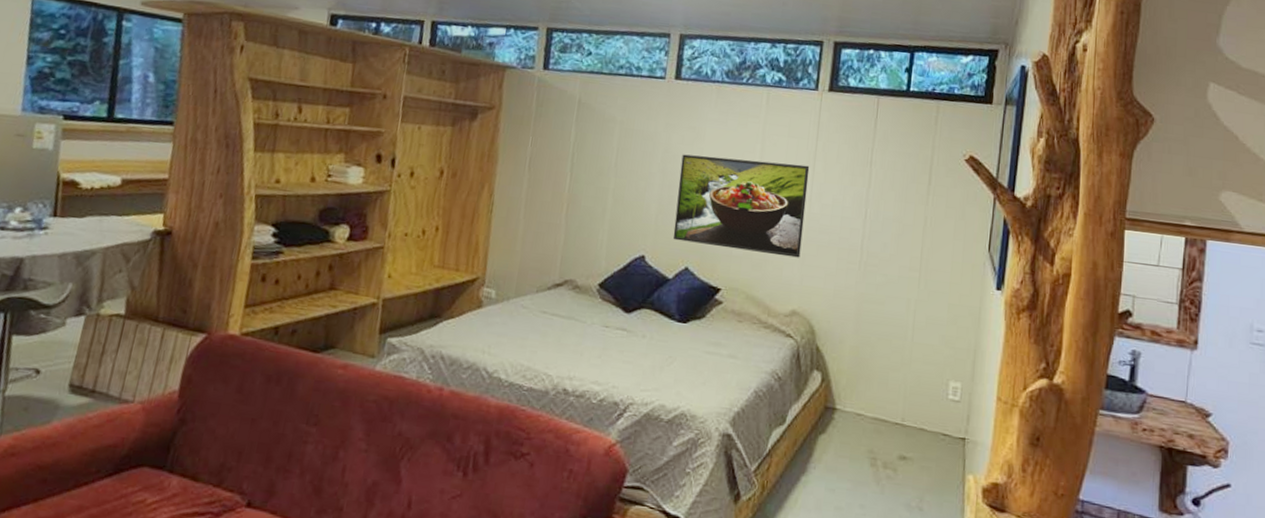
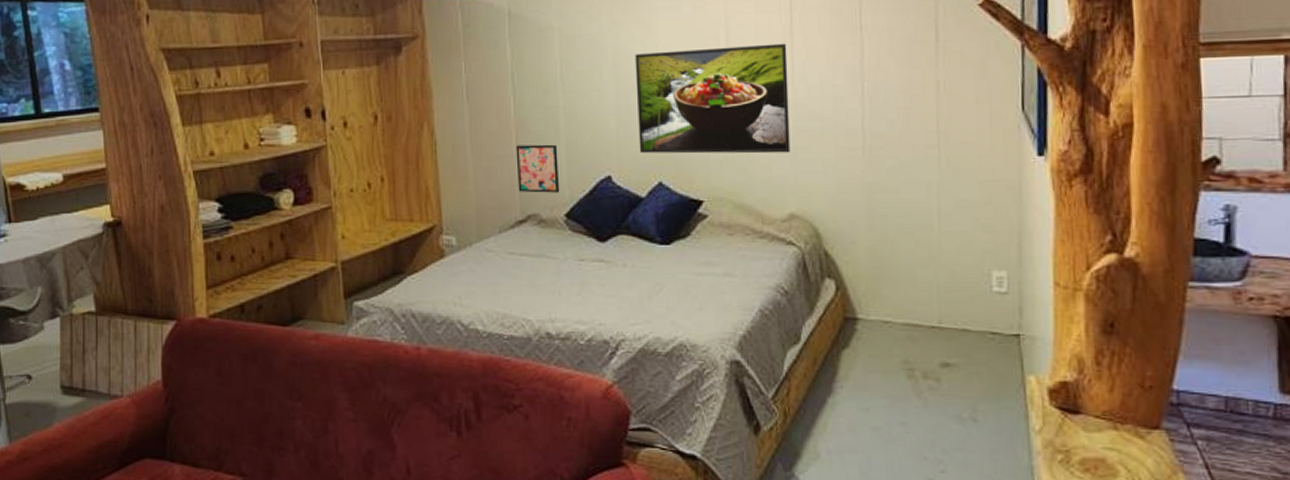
wall art: none [560,216,602,264] -> present [516,144,560,193]

